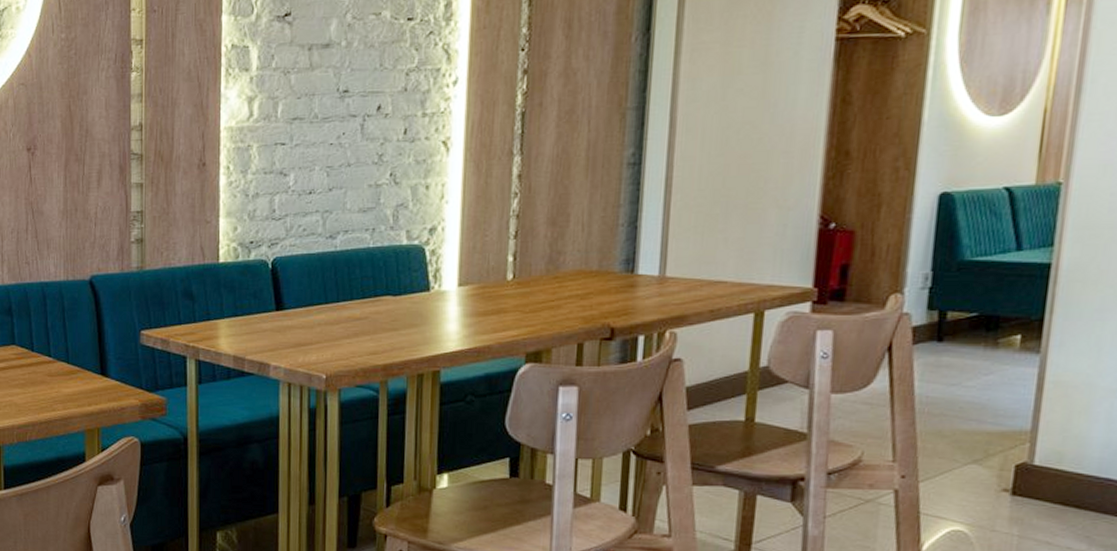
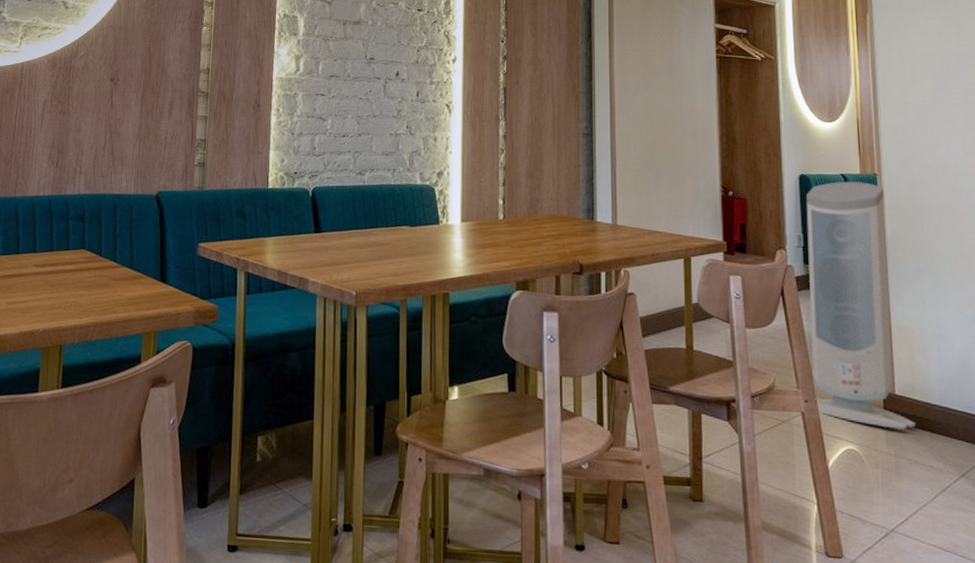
air purifier: none [916,195,1069,506] -> present [806,181,916,430]

